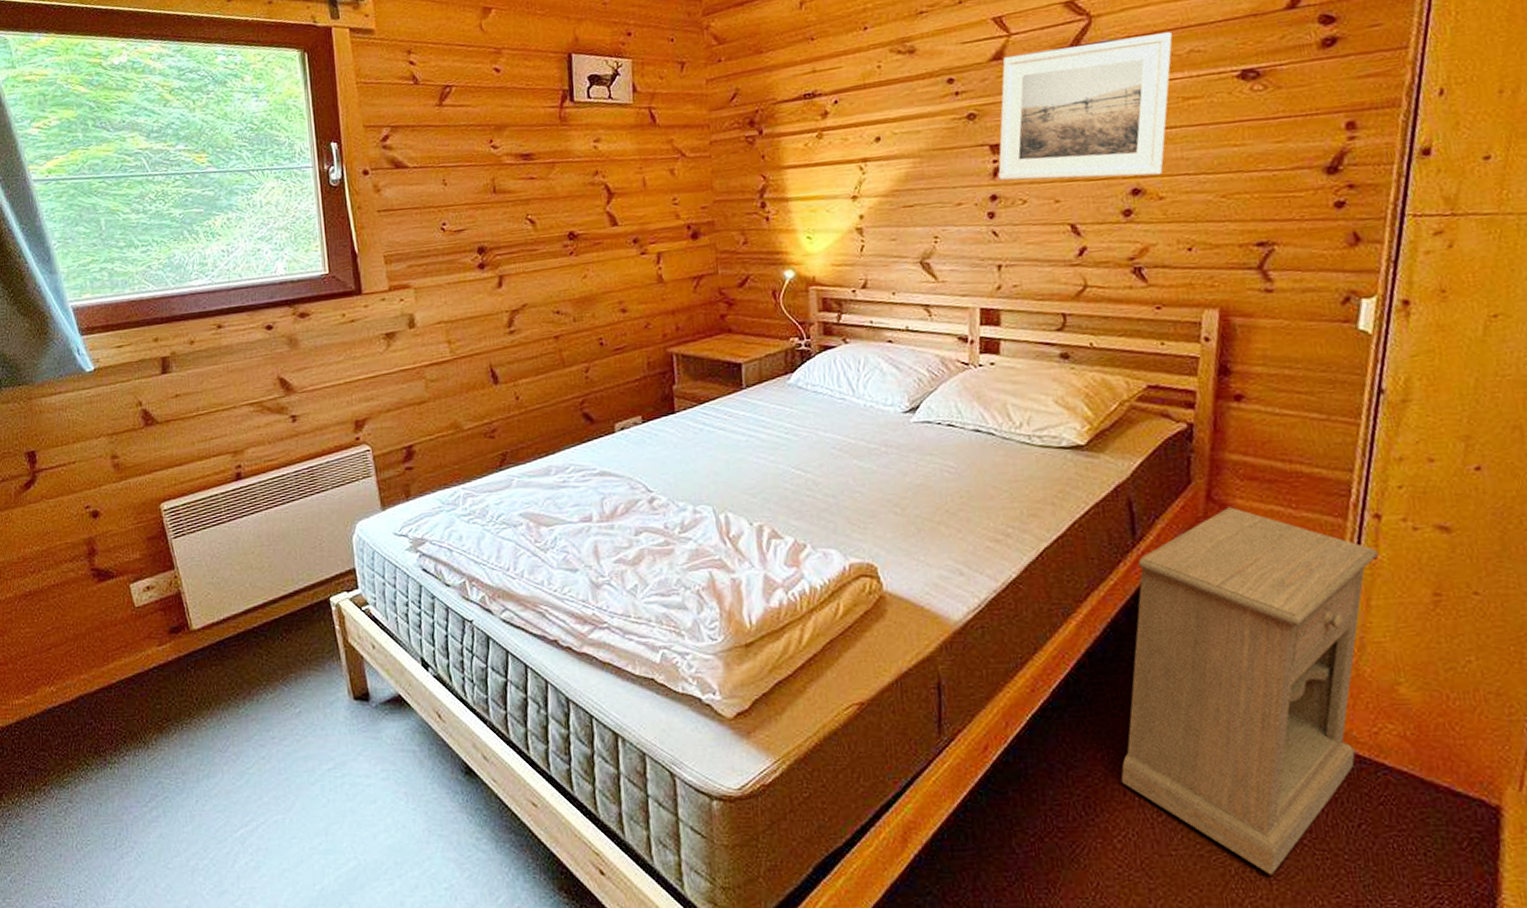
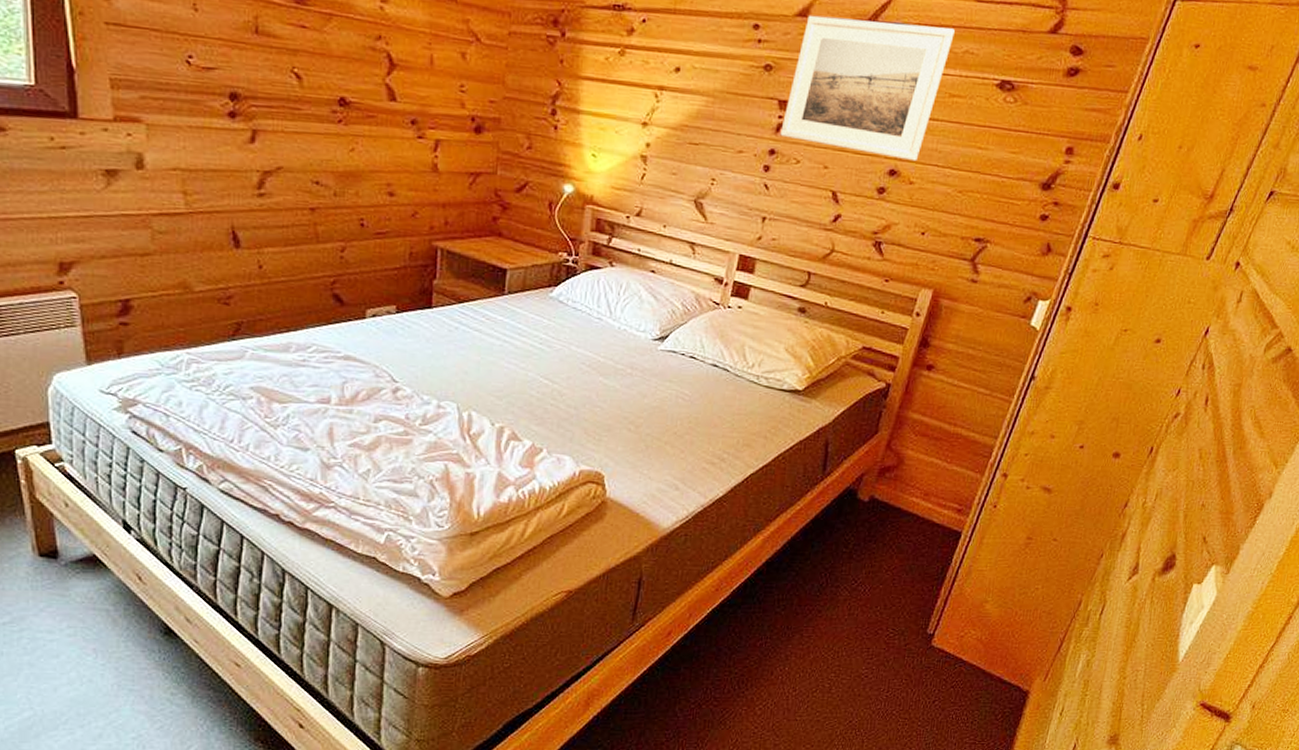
nightstand: present [1121,507,1379,876] -> none [771,456,999,736]

